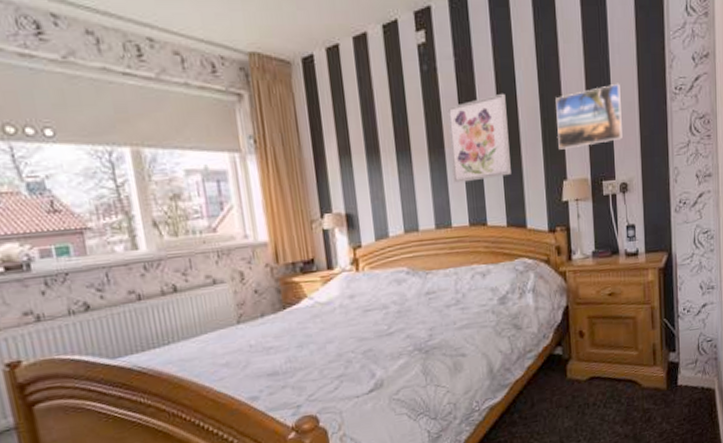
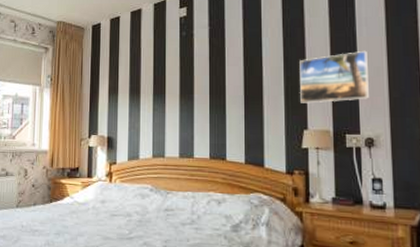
wall art: present [447,93,511,183] -> none [199,54,252,123]

